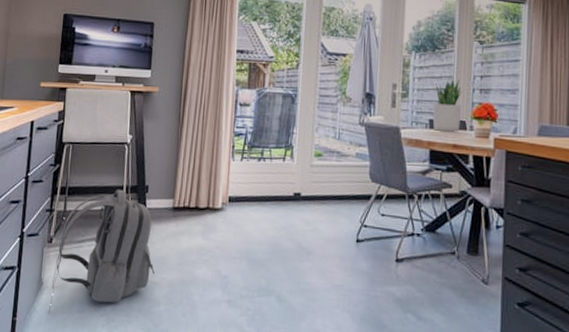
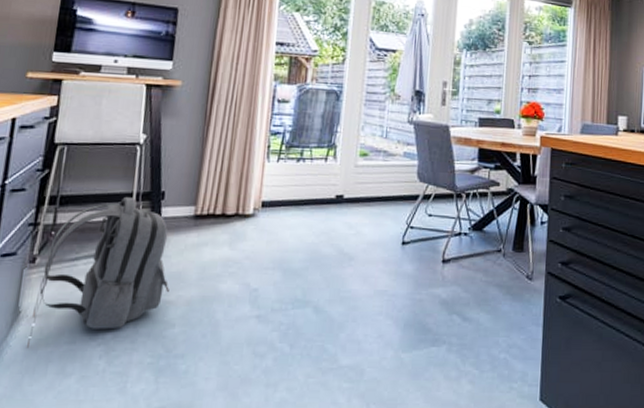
planter: present [432,78,463,132] -> none [482,77,512,130]

